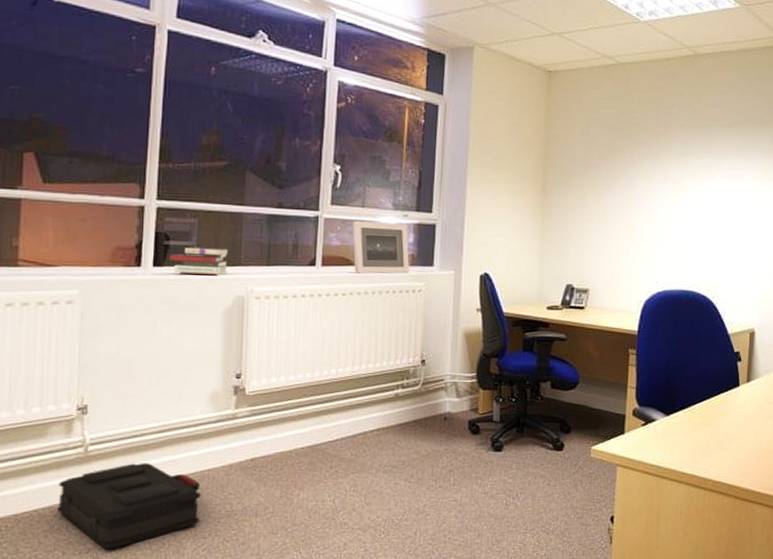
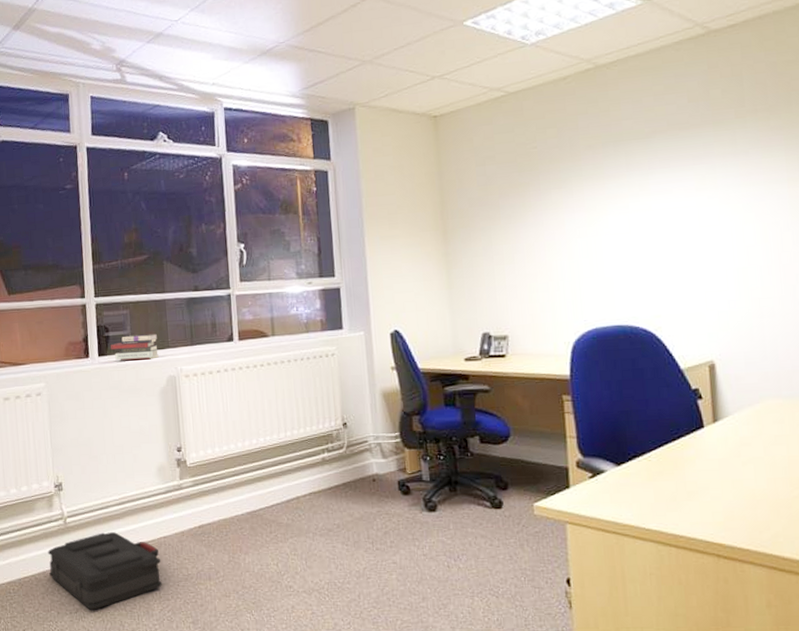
picture frame: present [352,221,410,274] -> none [261,291,321,344]

